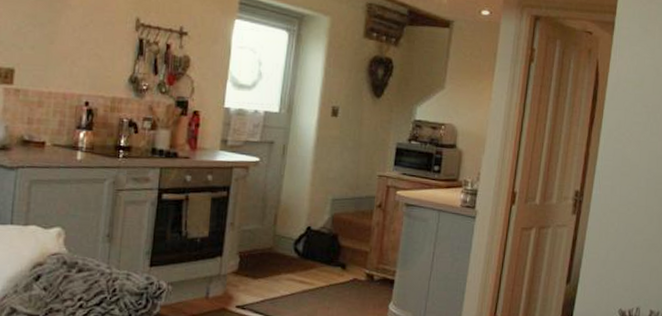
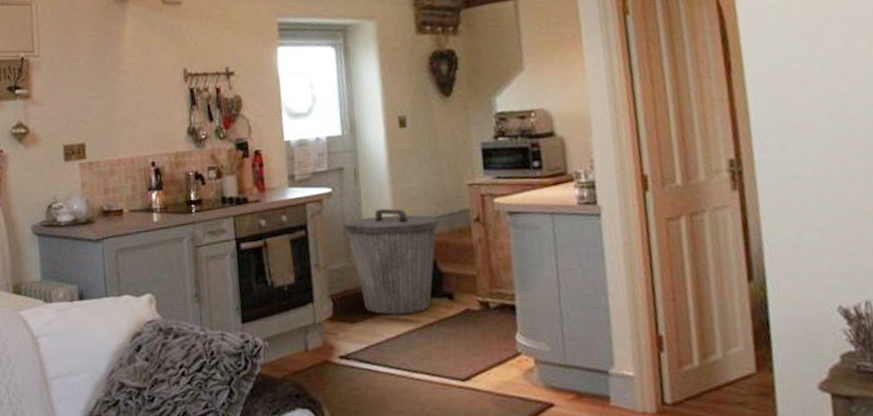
trash can: none [264,183,348,277] -> present [343,208,439,315]

